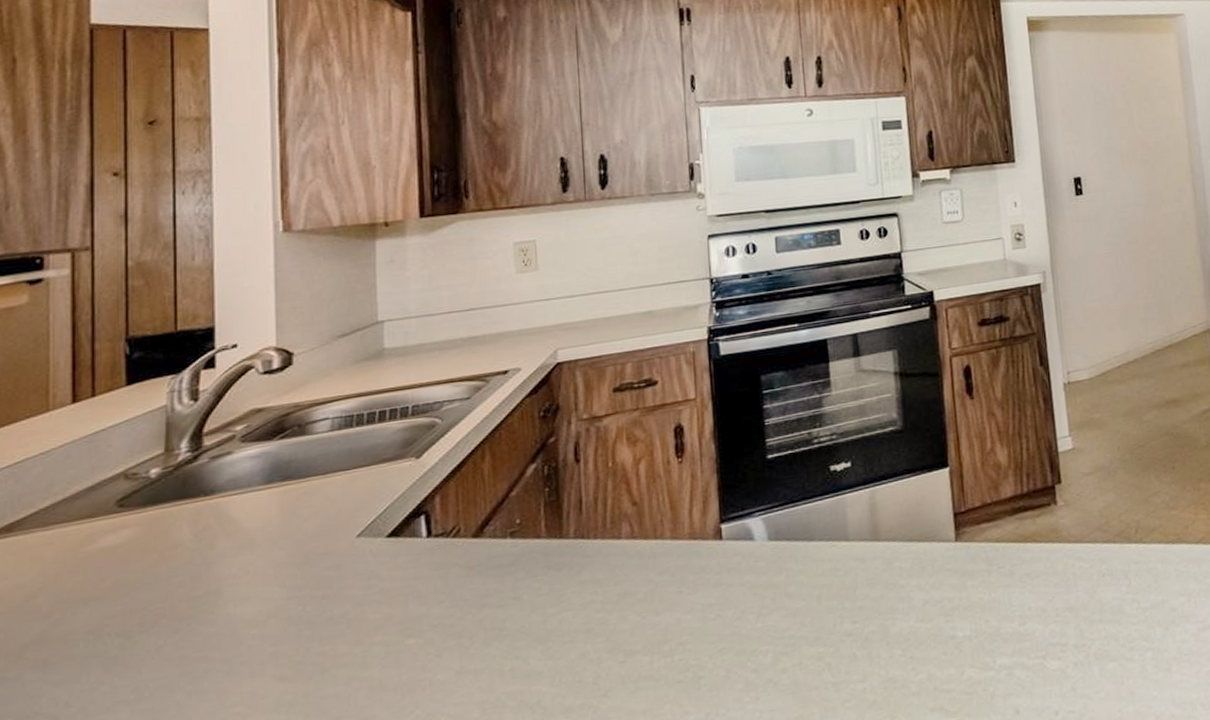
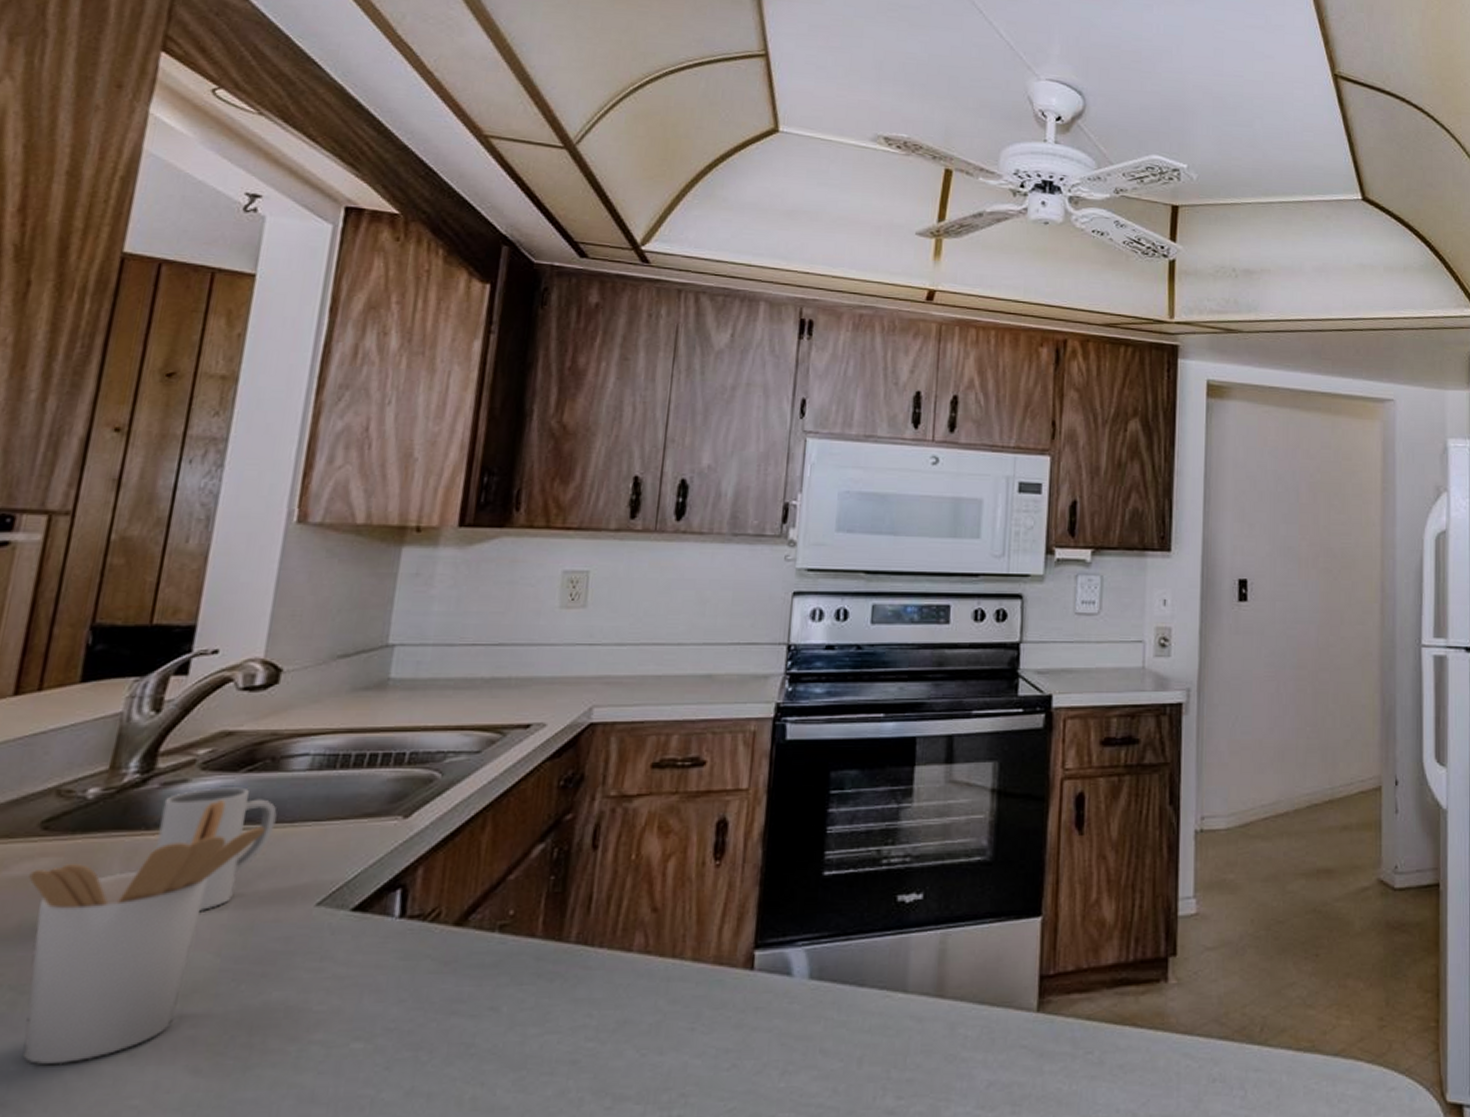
utensil holder: none [115,464,304,691] -> present [22,800,266,1065]
mug: none [215,452,311,555] -> present [156,787,277,912]

